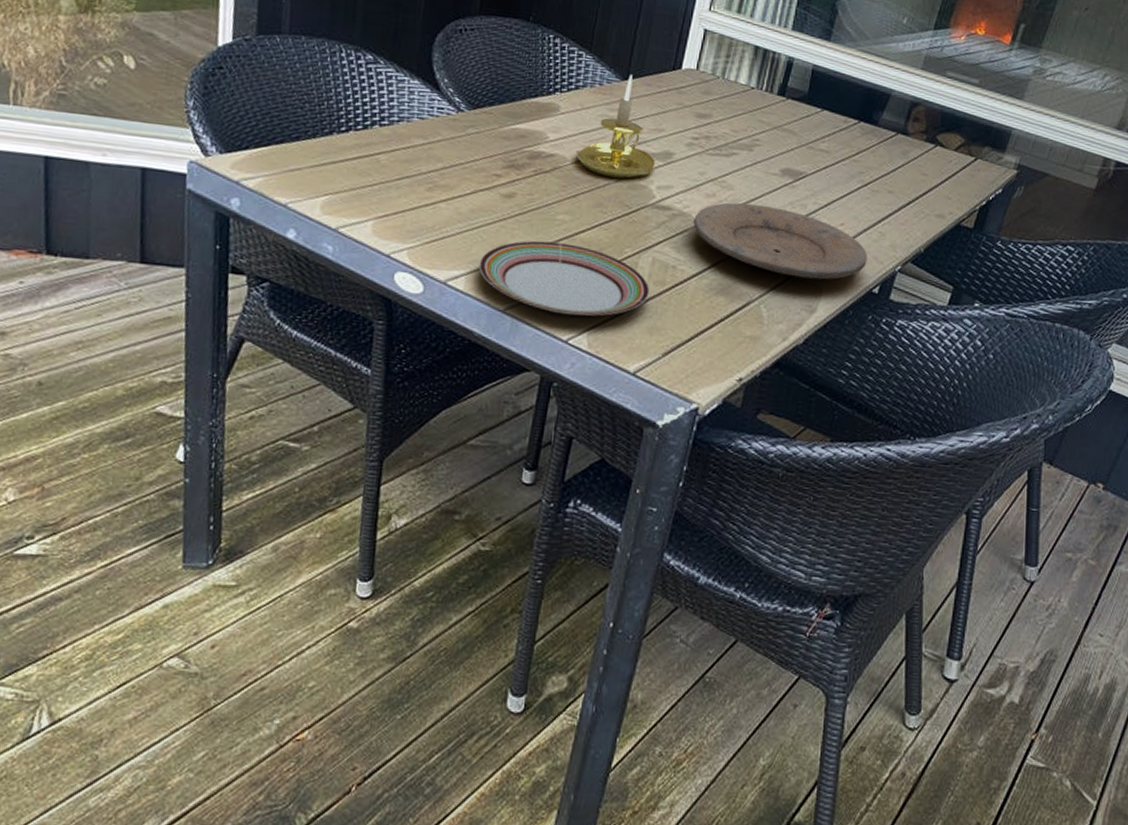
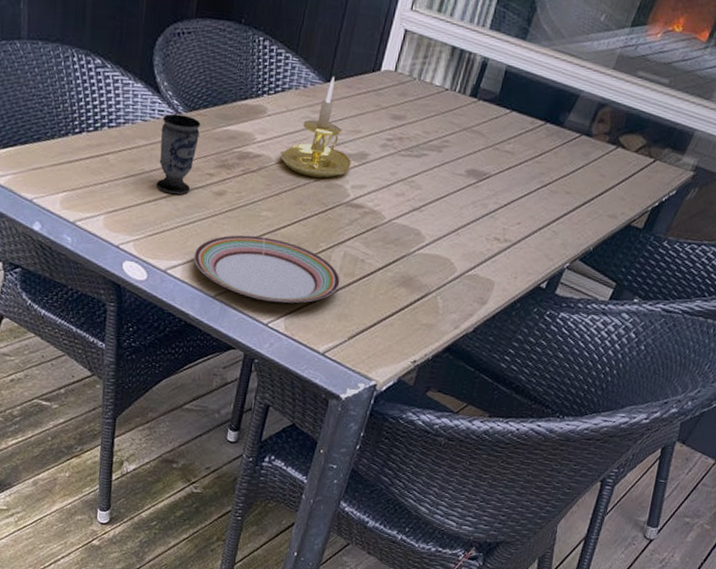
cup: none [435,111,486,197] -> present [156,113,201,194]
plate: present [692,202,868,280] -> none [382,201,540,275]

